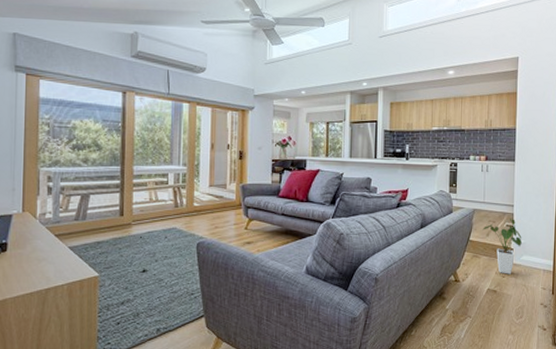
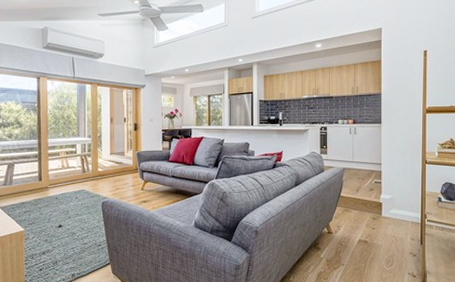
house plant: present [482,219,522,274] -> none [352,176,390,226]

